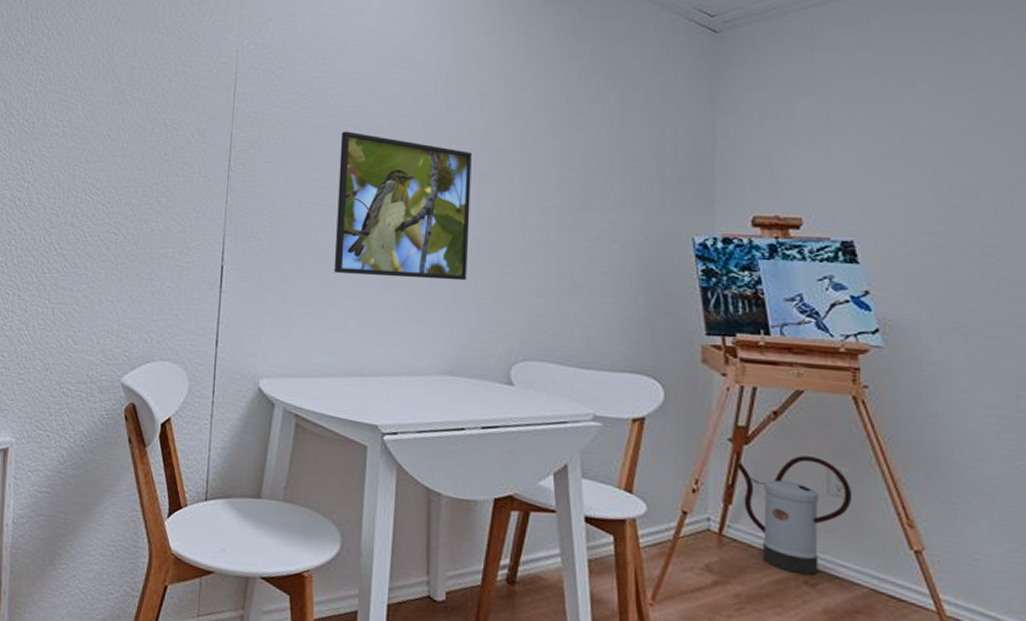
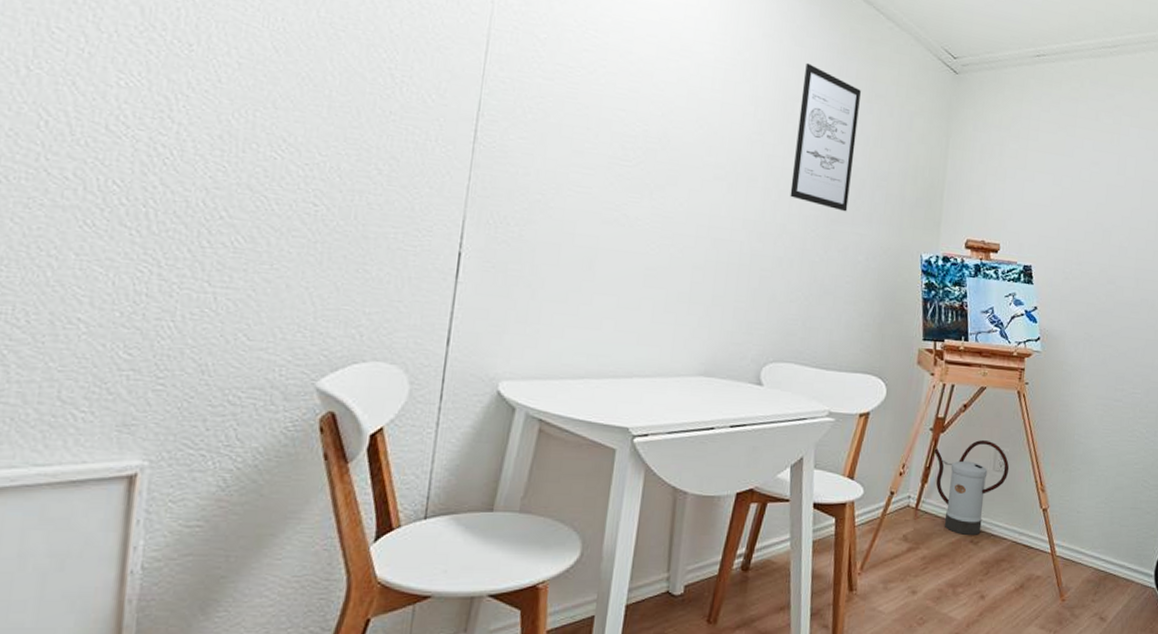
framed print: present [333,131,472,281] -> none [592,115,743,283]
wall art: none [526,51,598,198] -> present [790,62,861,212]

